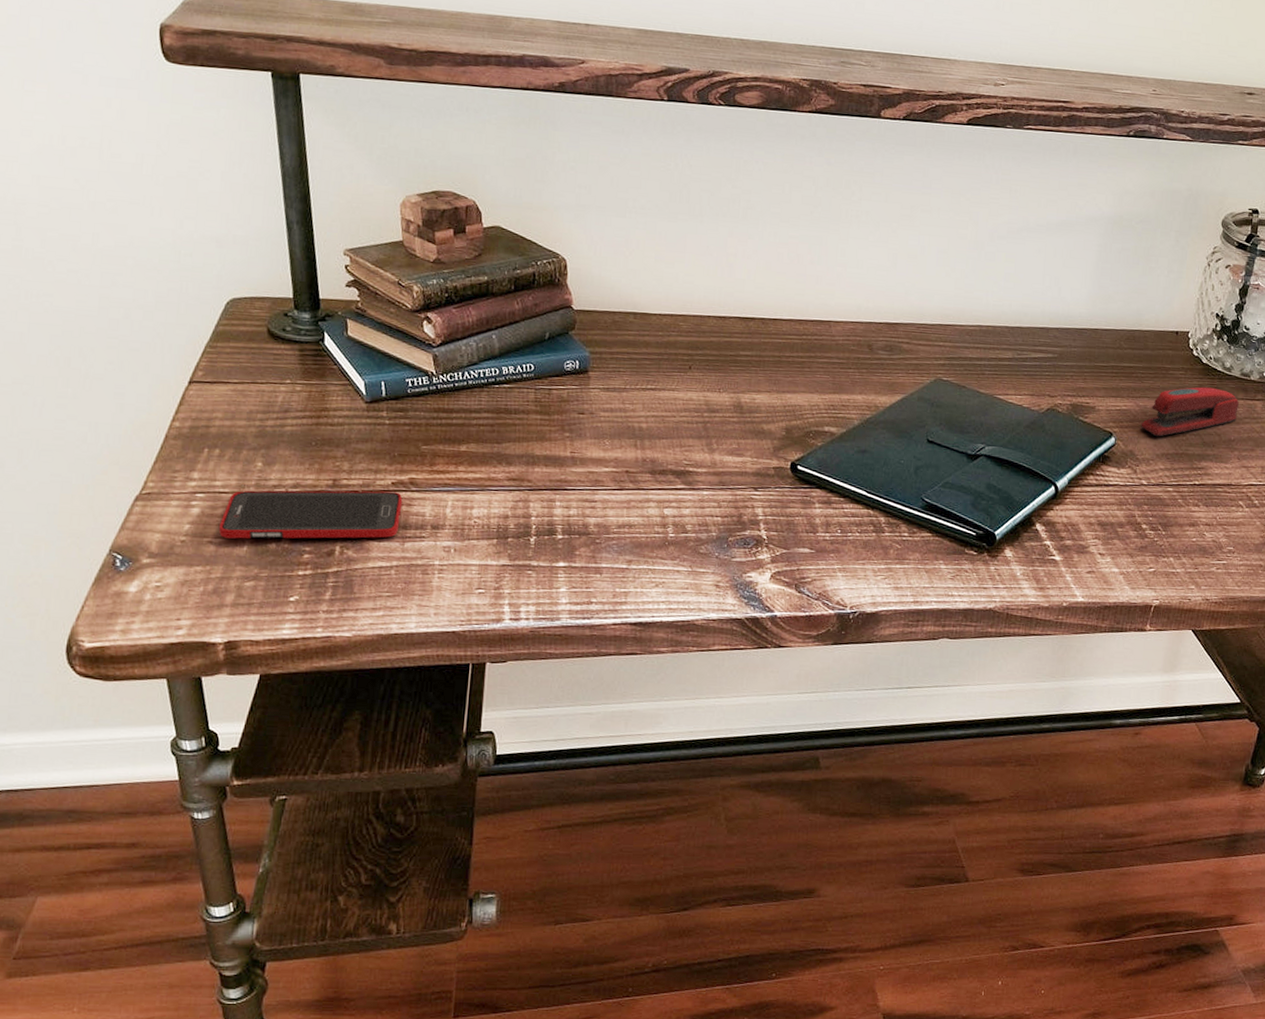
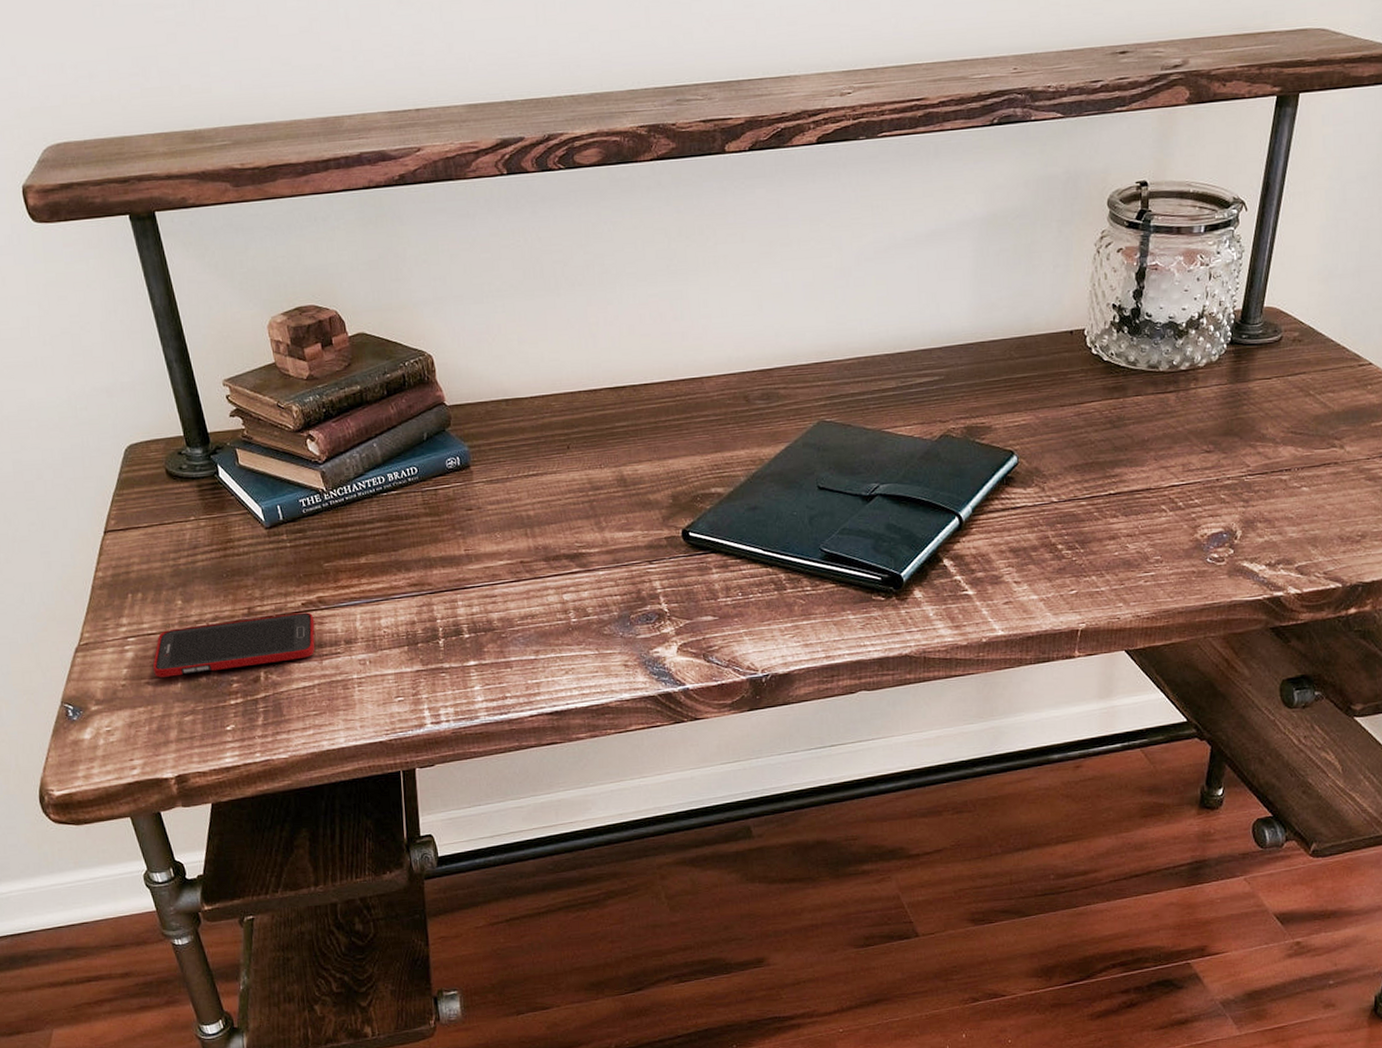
stapler: present [1141,386,1239,437] -> none [1043,386,1149,449]

